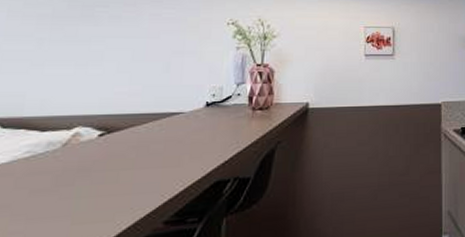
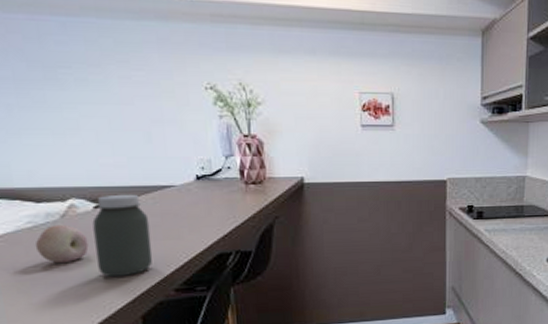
fruit: none [26,153,84,196] -> present [35,224,89,264]
jar: none [88,121,152,210] -> present [92,194,153,278]

